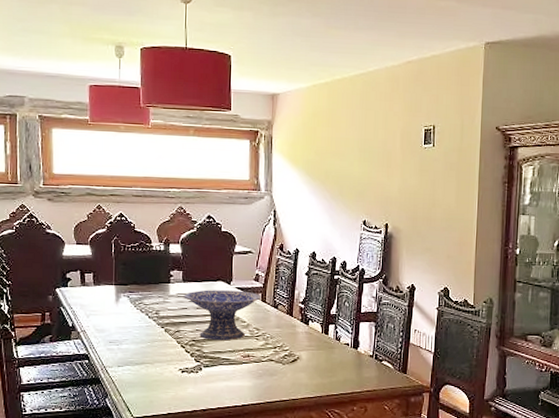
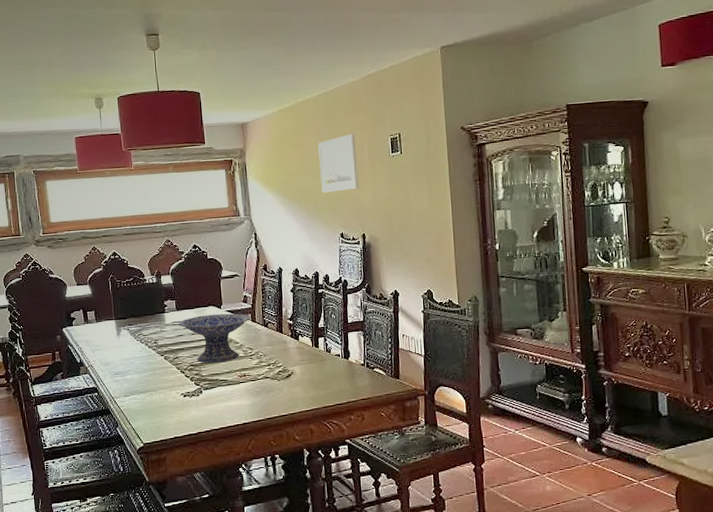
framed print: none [348,119,389,178] -> present [317,133,359,193]

